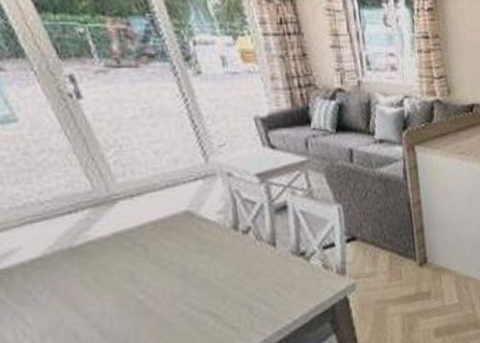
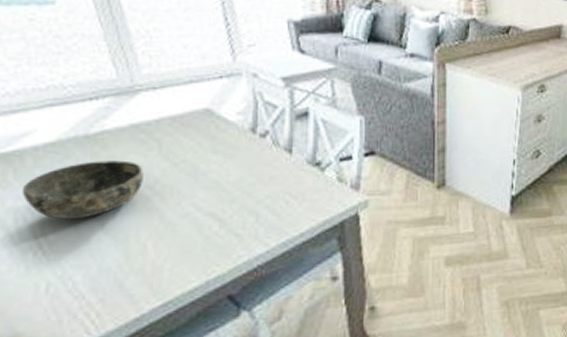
bowl: none [16,268,135,330] -> present [21,160,143,220]

